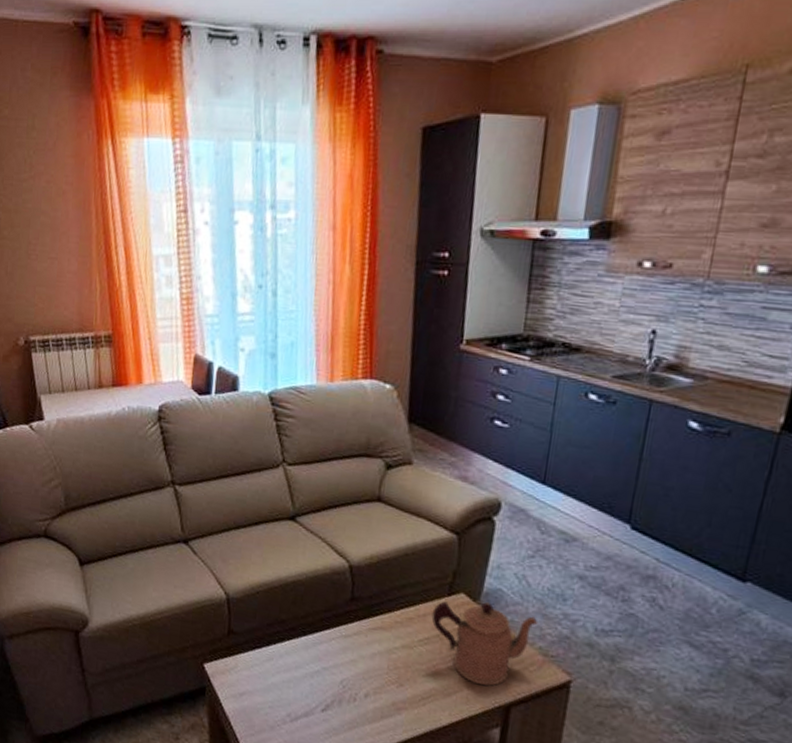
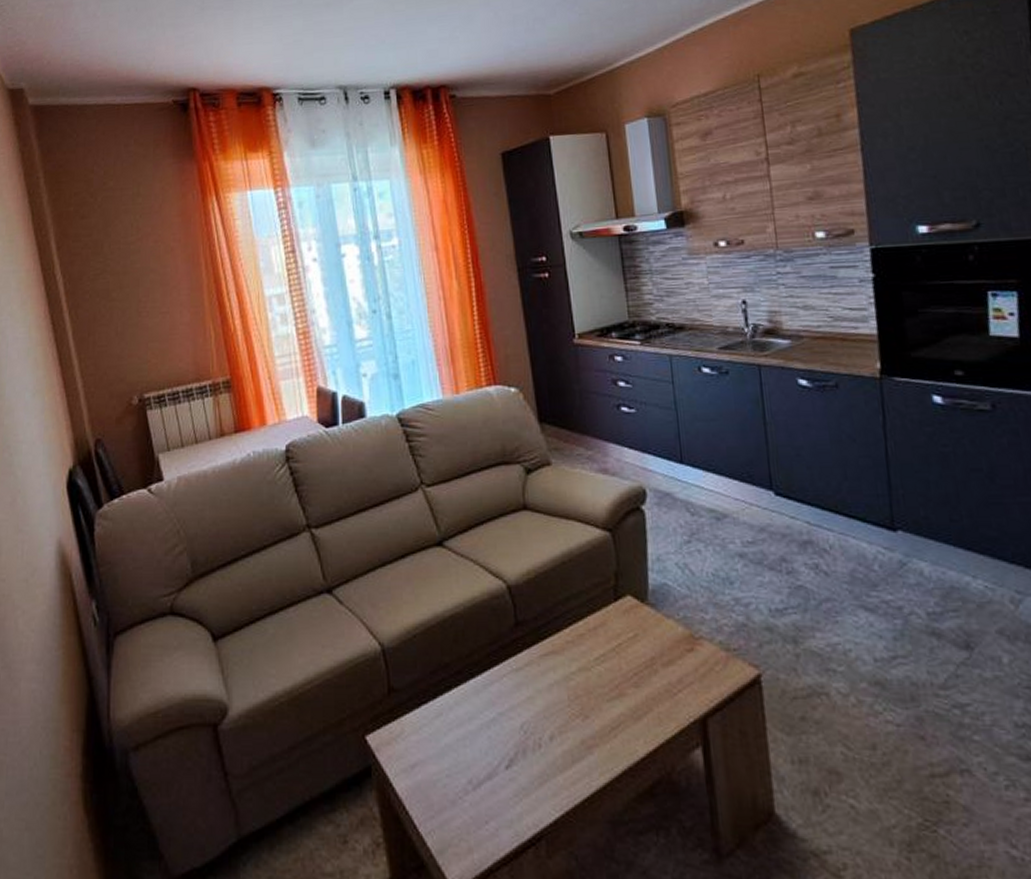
coffeepot: present [431,601,538,686] -> none [602,601,712,698]

